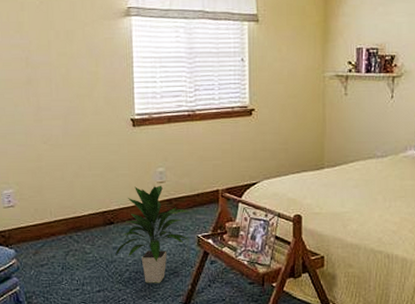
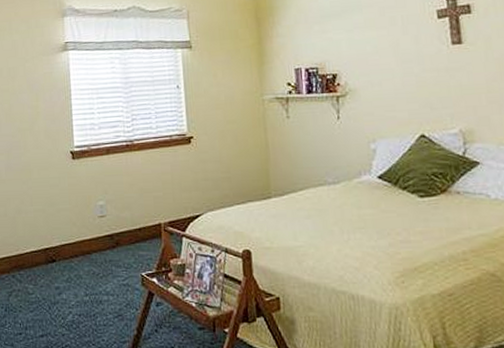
indoor plant: present [115,185,190,283] -> none [58,219,133,328]

